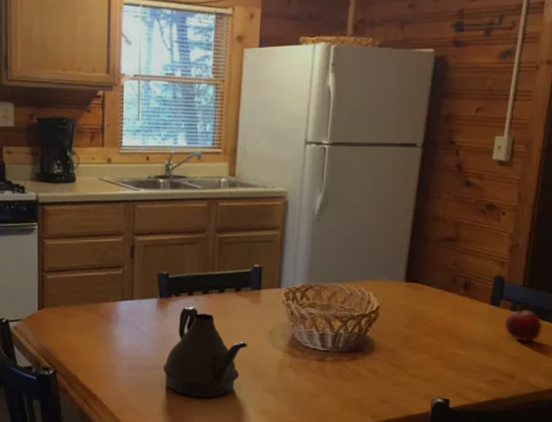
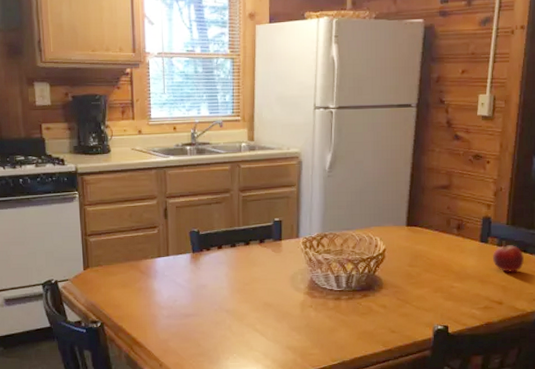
teapot: present [162,306,248,398] -> none [198,259,273,339]

